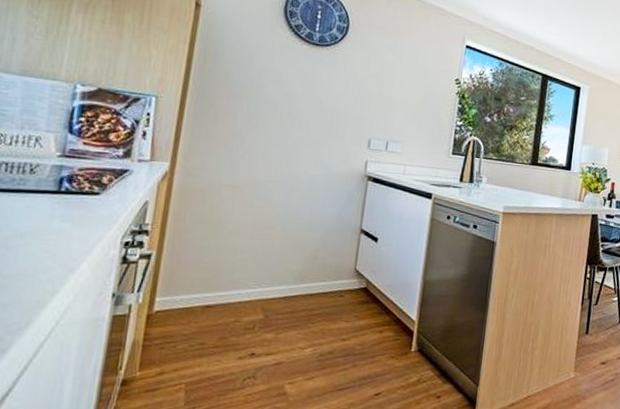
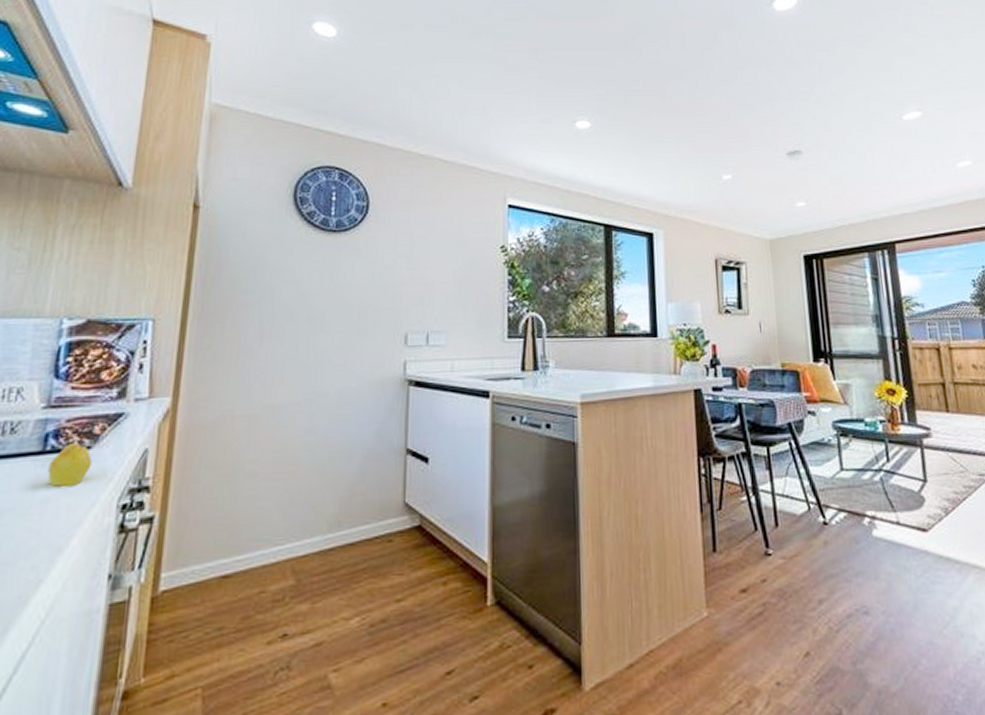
fruit: none [62,187,101,223] -> present [47,442,92,488]

